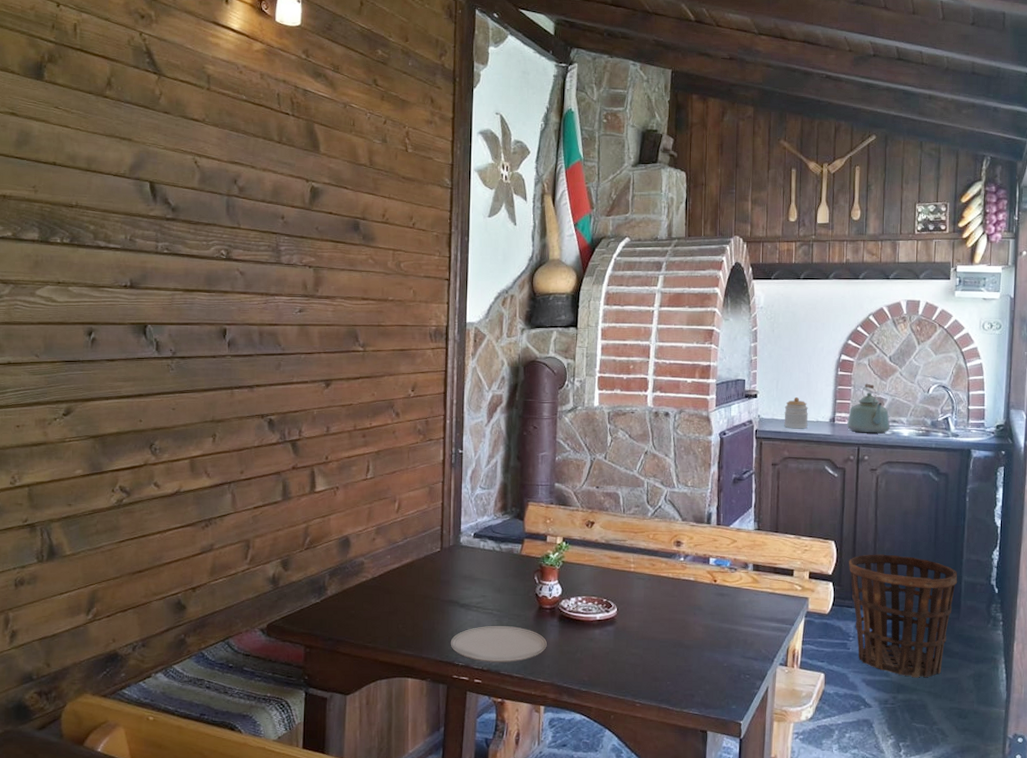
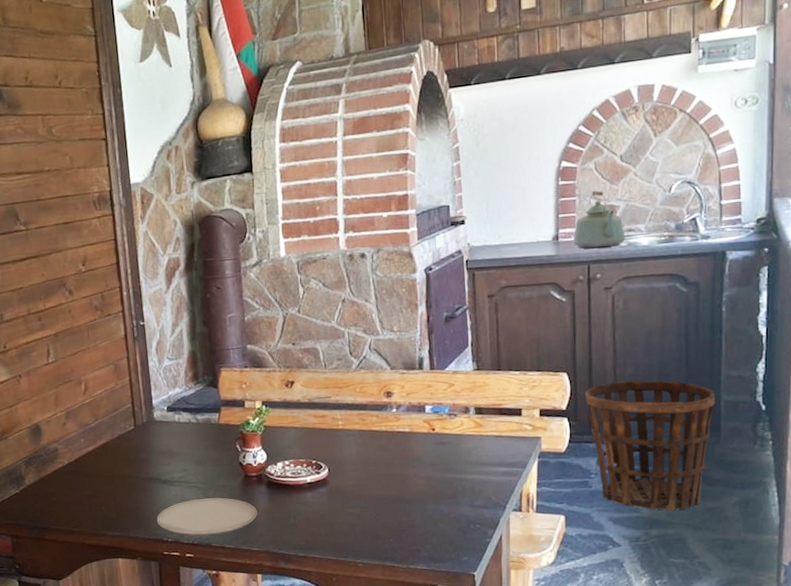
jar: present [784,397,808,429] -> none [497,217,527,255]

